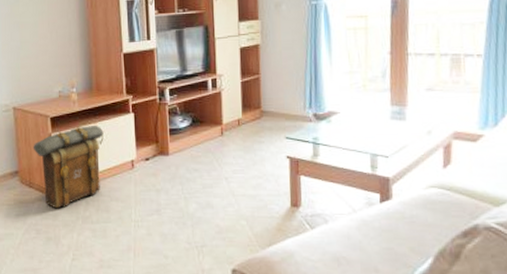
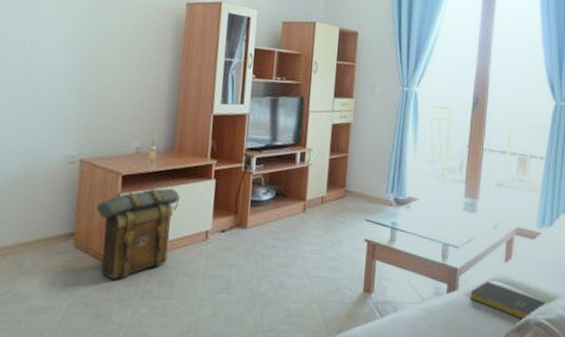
book: none [406,188,495,226] -> present [470,280,545,321]

